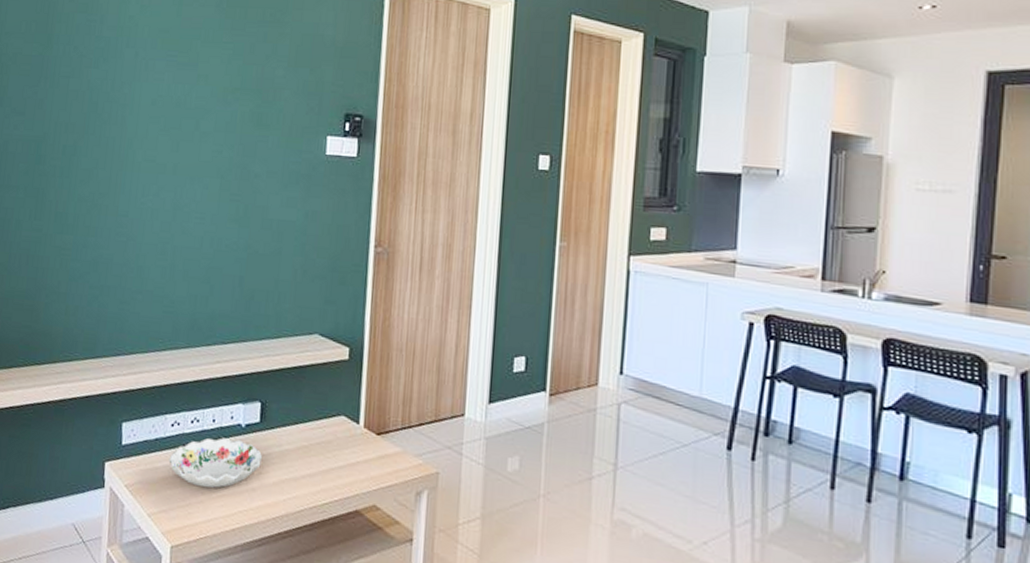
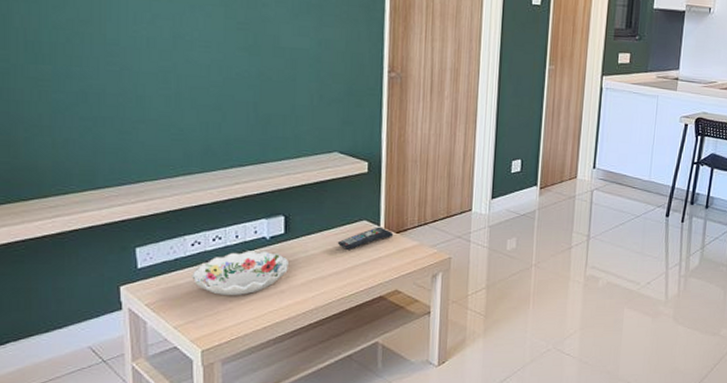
remote control: none [312,424,374,449] -> present [337,226,394,250]

